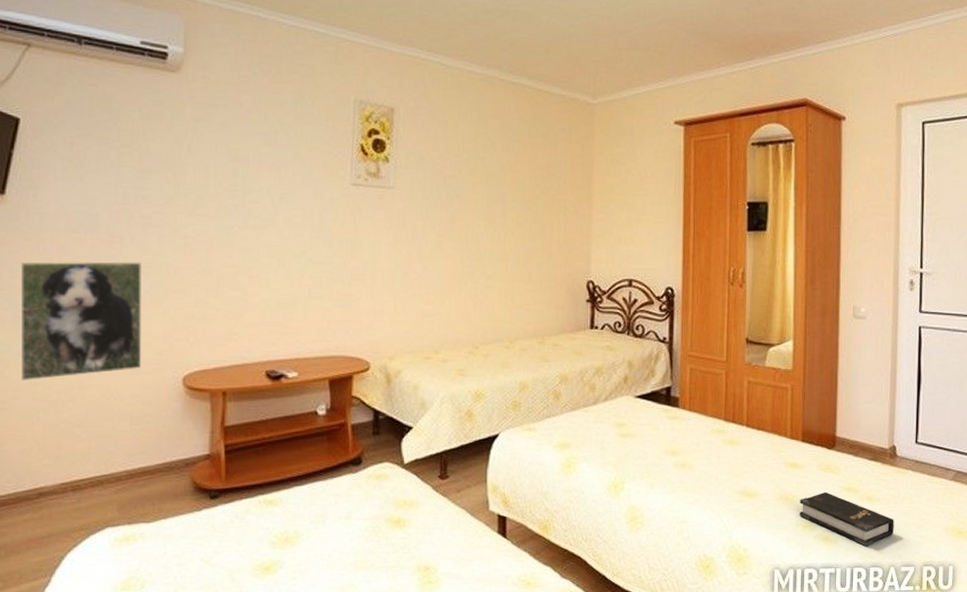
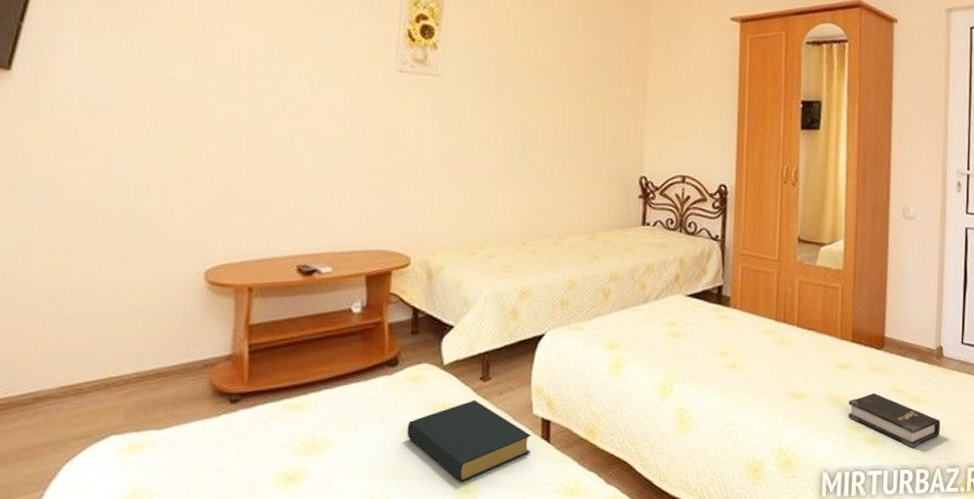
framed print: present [21,261,143,381] -> none [20,143,165,274]
hardback book: none [371,497,488,574] -> present [406,399,531,482]

